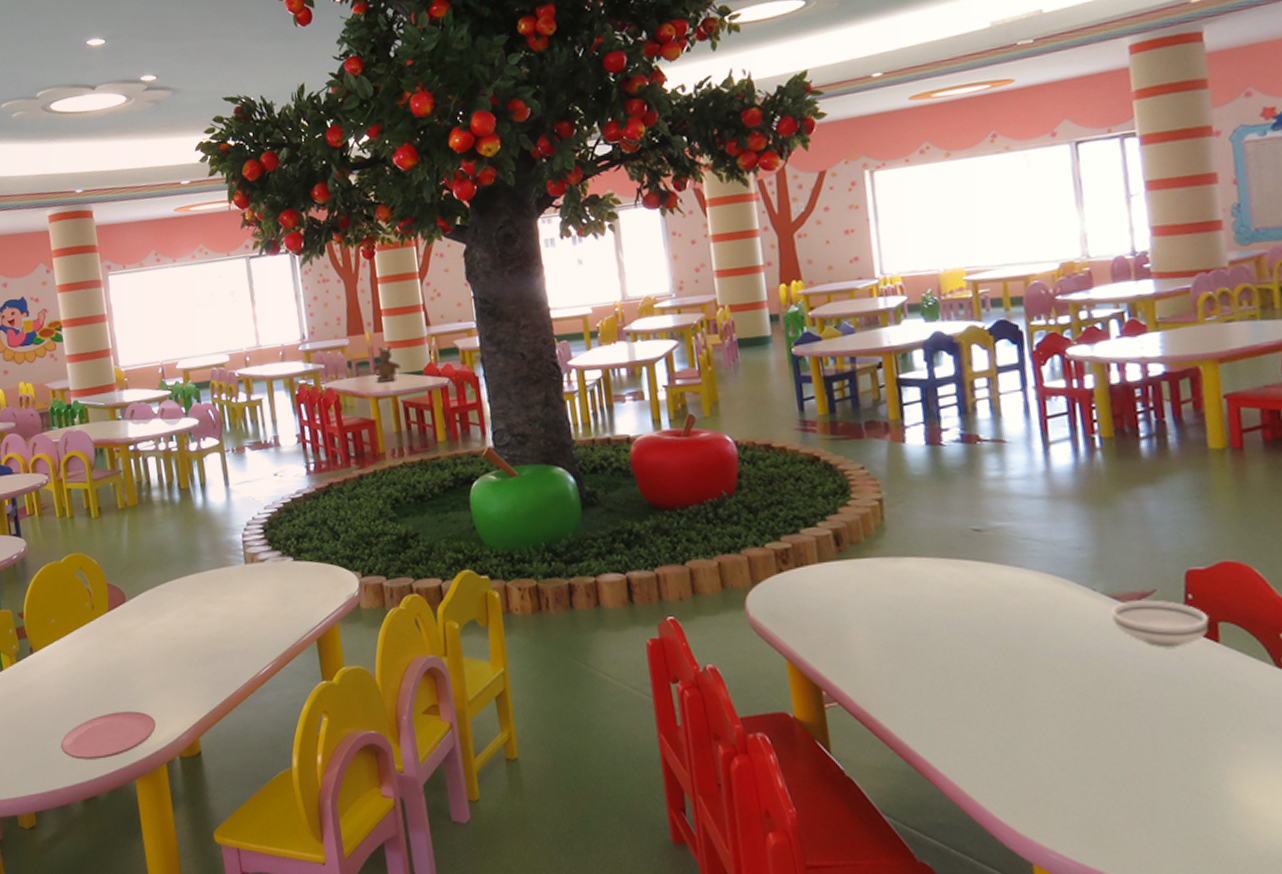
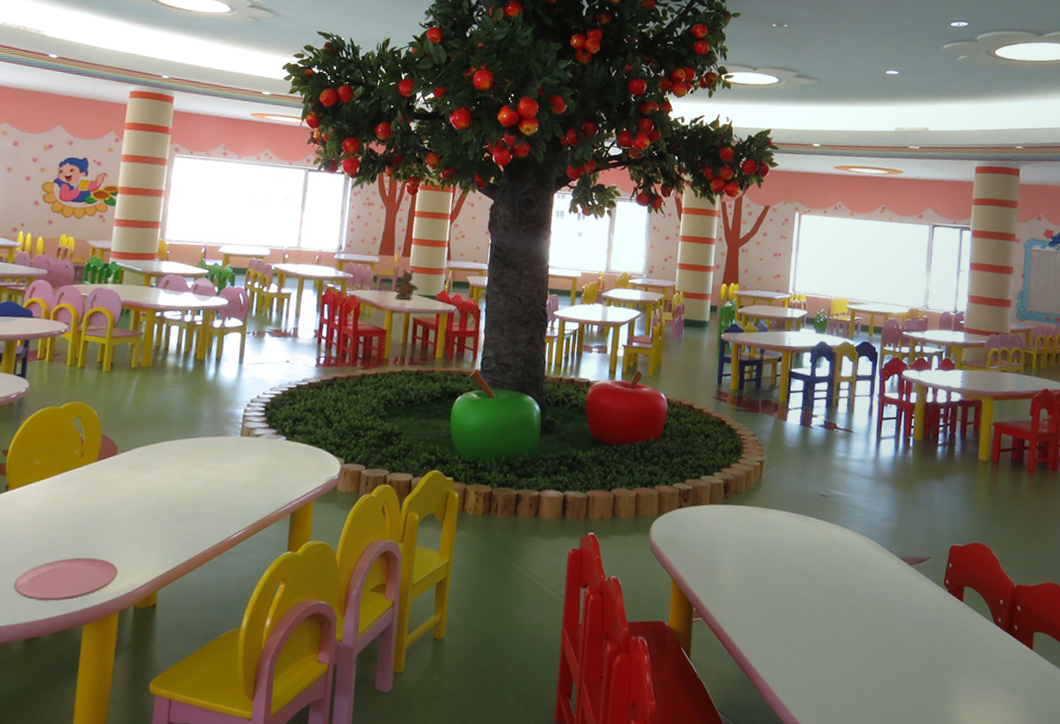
bowl: present [1111,599,1210,647] -> none [900,563,959,601]

